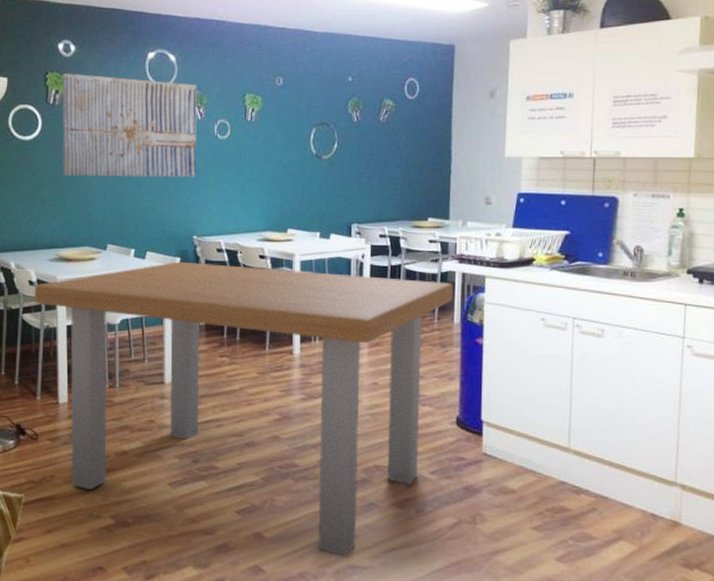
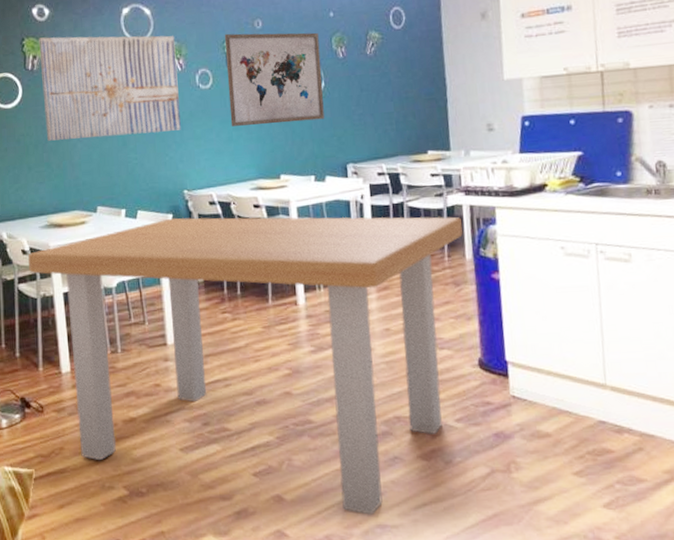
wall art: none [244,87,336,179] -> present [224,32,325,127]

